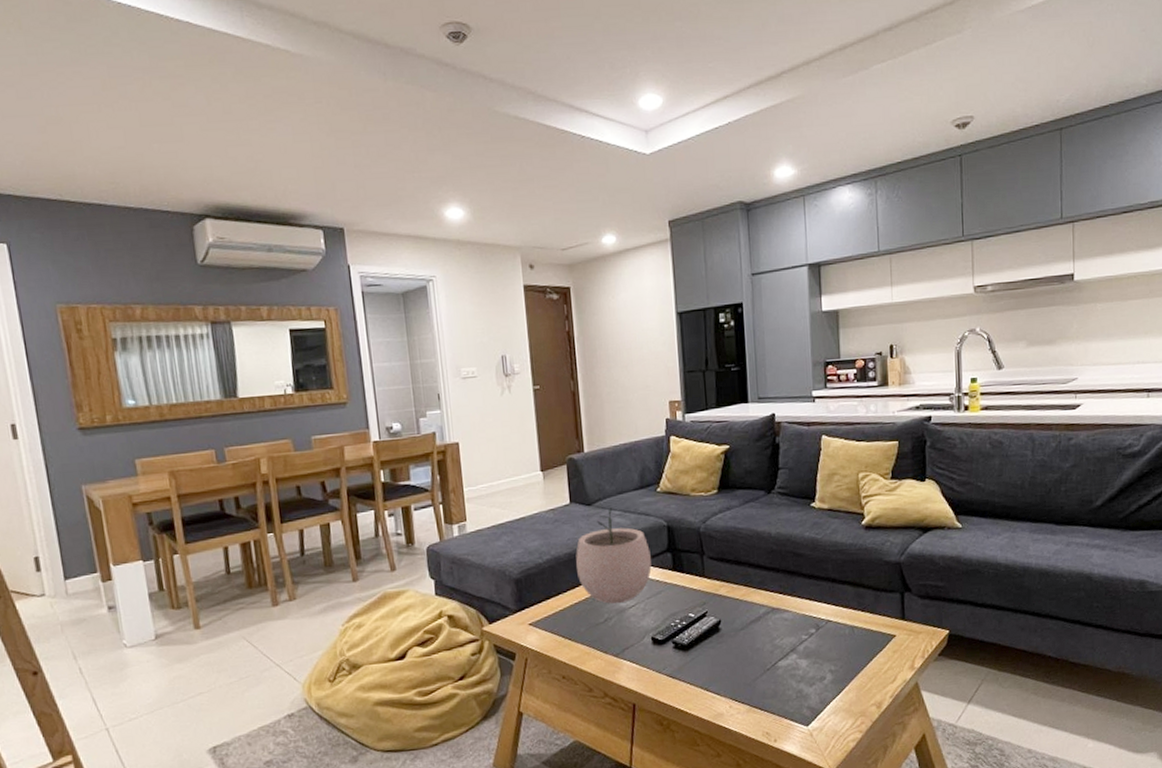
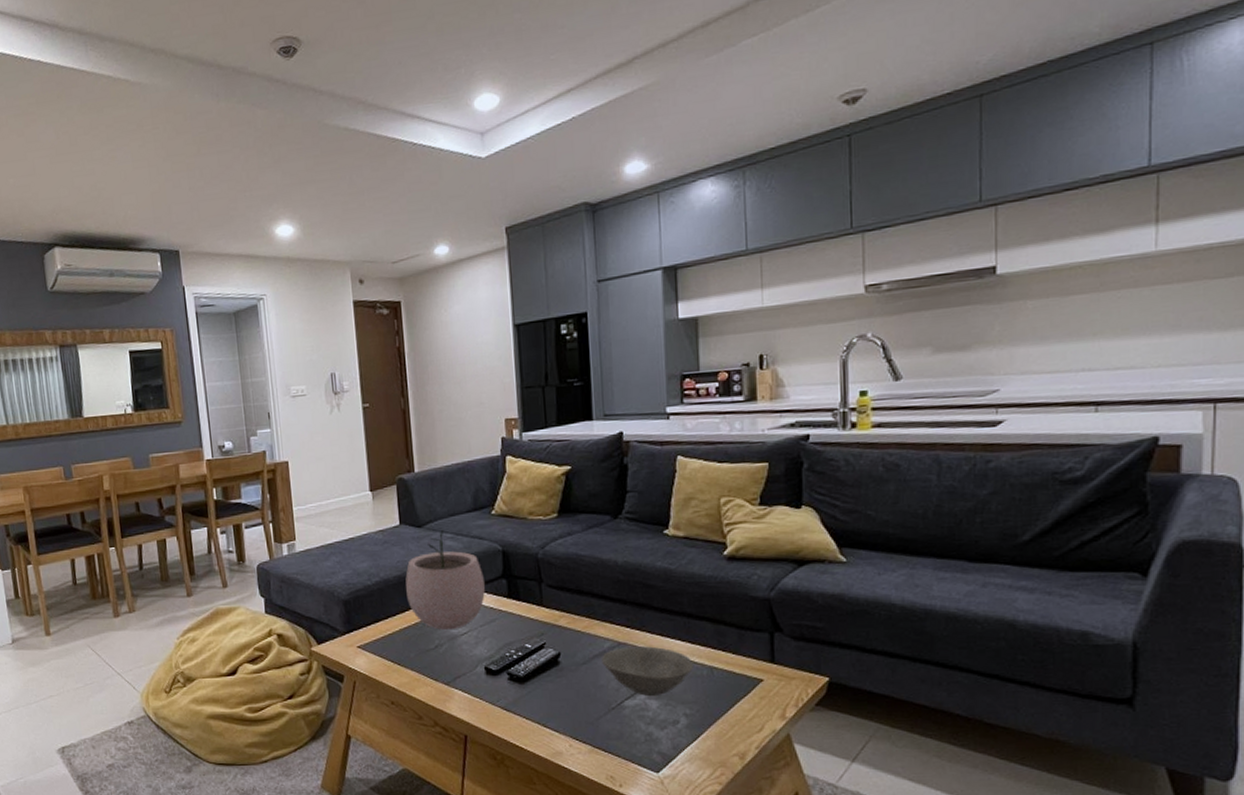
bowl: none [758,610,838,657] -> present [602,646,695,697]

